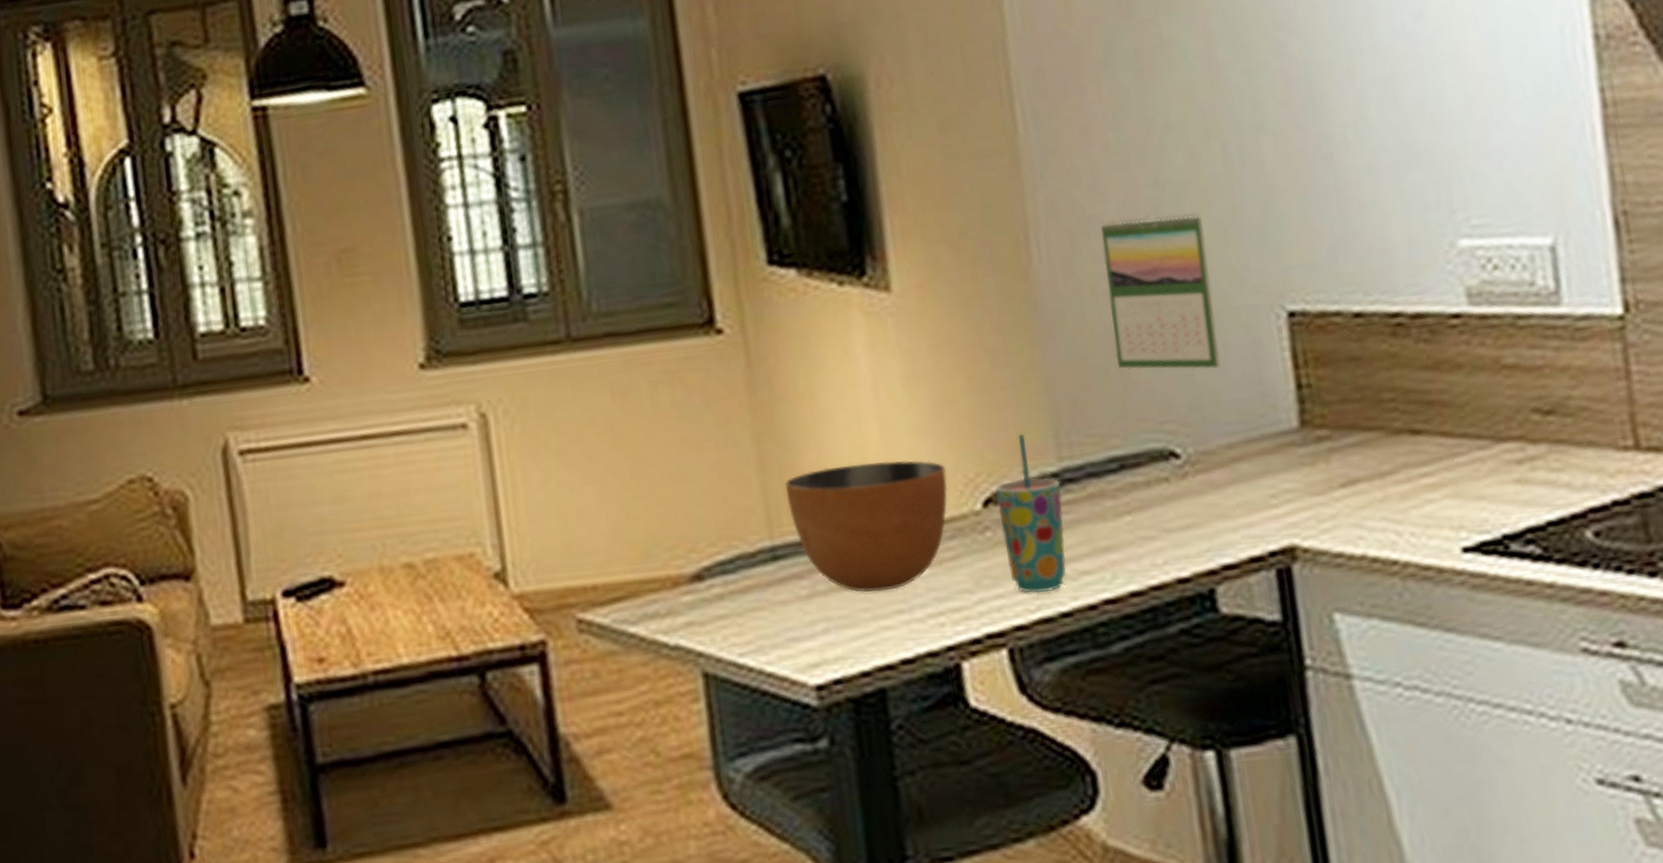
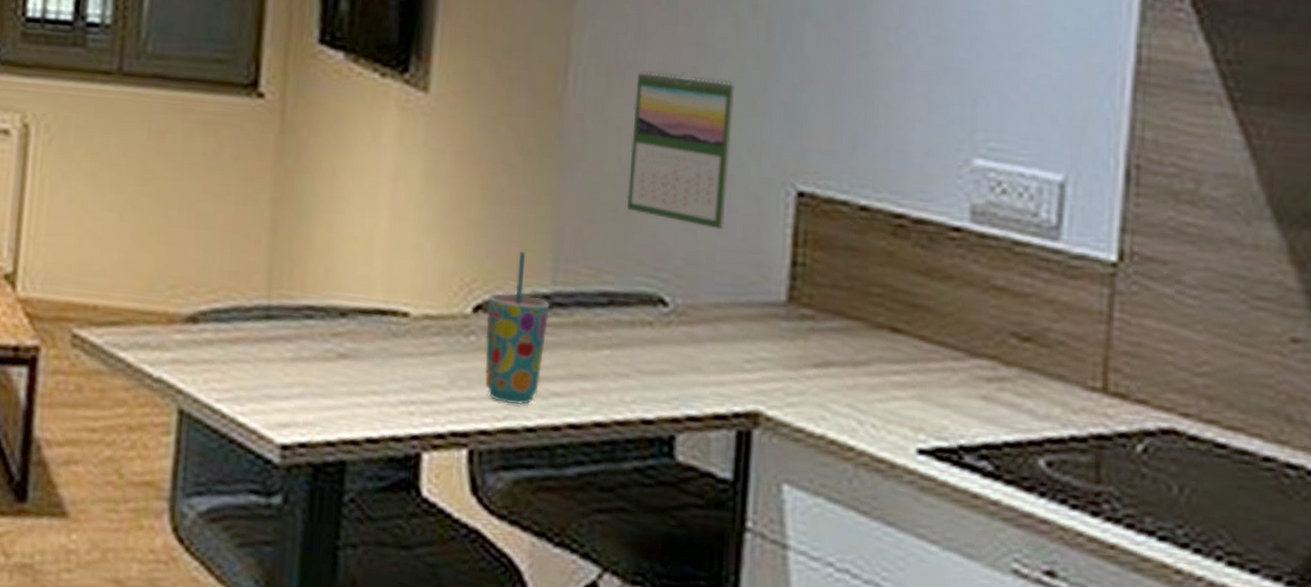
bowl: present [784,460,948,593] -> none [290,243,446,371]

